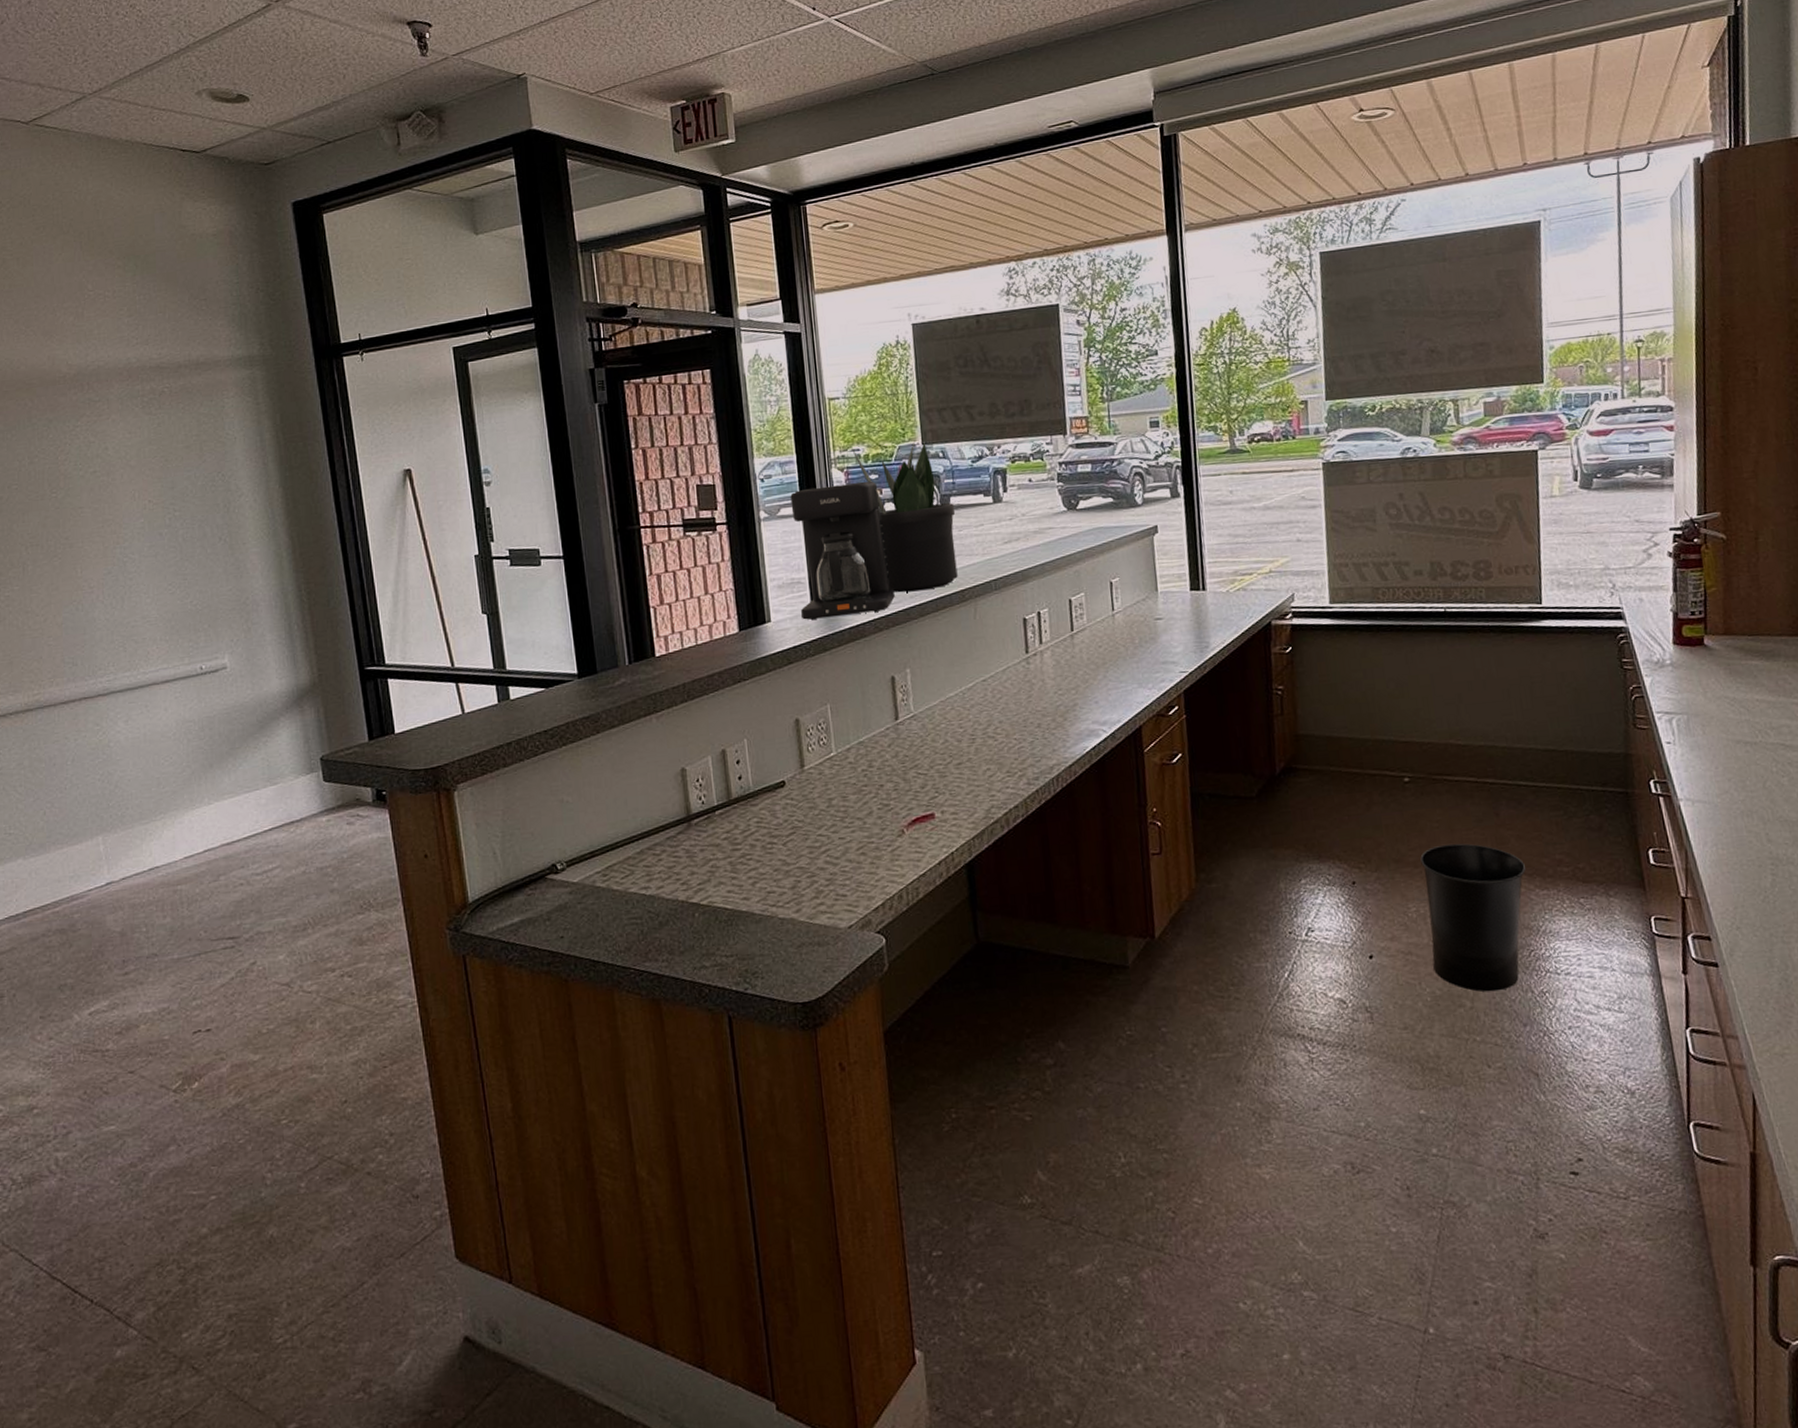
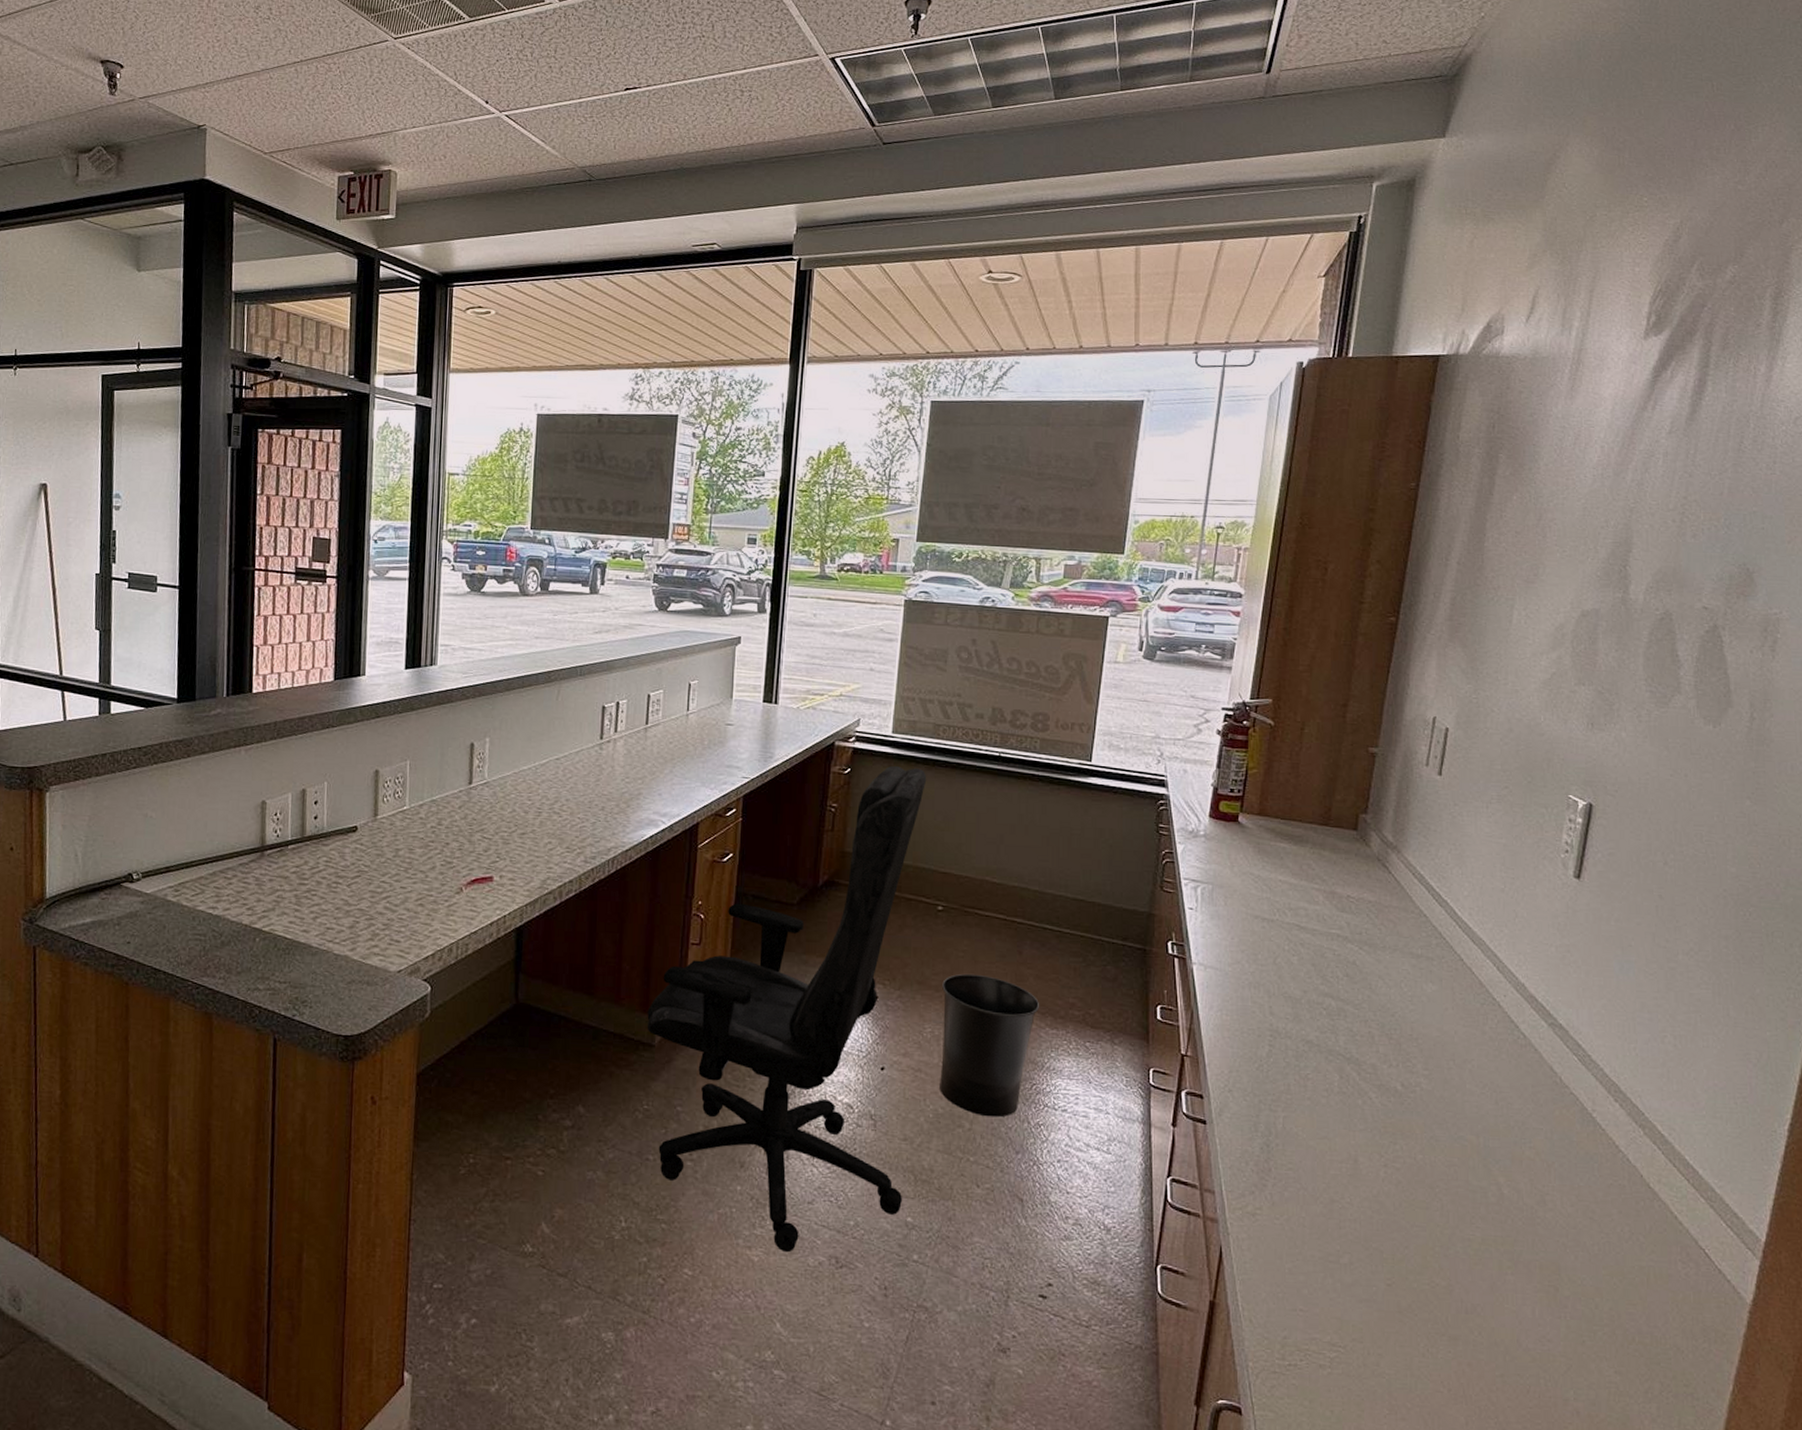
coffee maker: present [790,480,895,620] -> none [395,555,485,680]
planter: present [851,440,958,593] -> none [464,522,552,667]
office chair: none [1116,636,1412,1166] -> present [647,765,927,1253]

